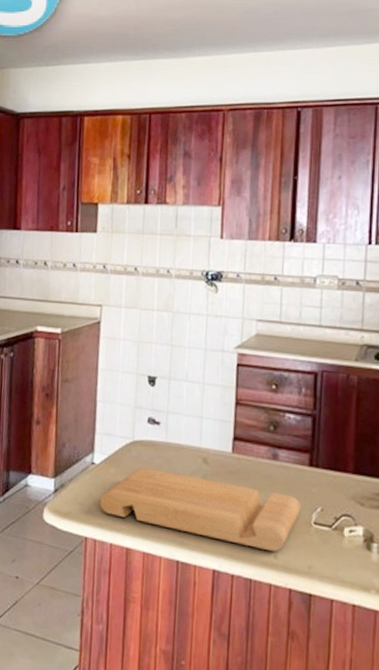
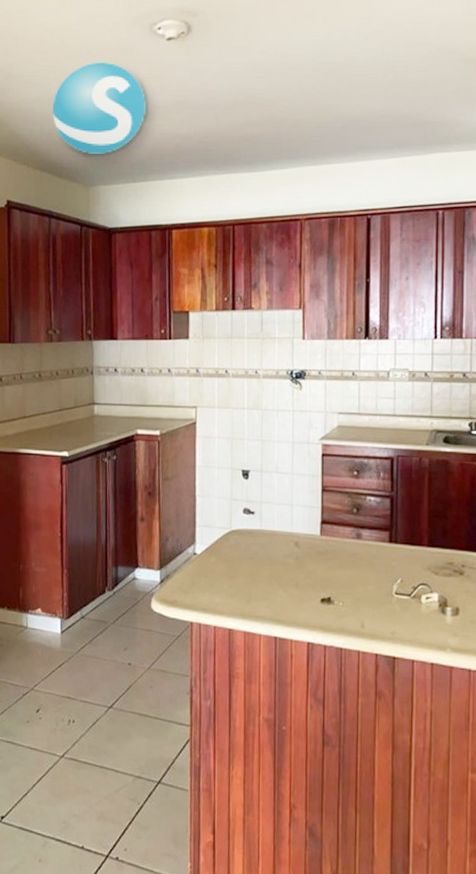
cutting board: present [99,467,300,552] -> none [202,554,383,622]

